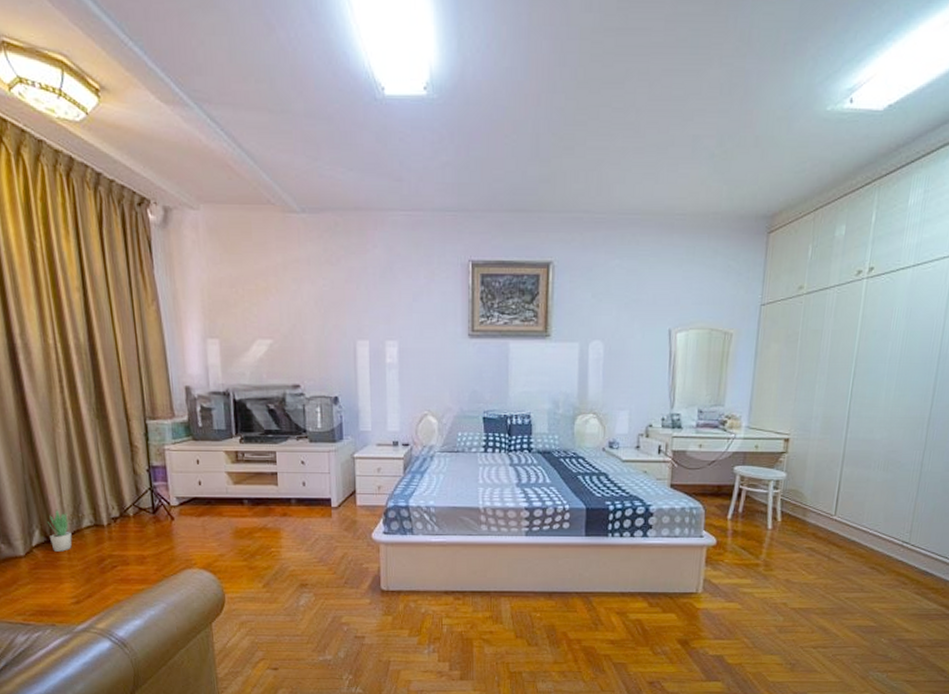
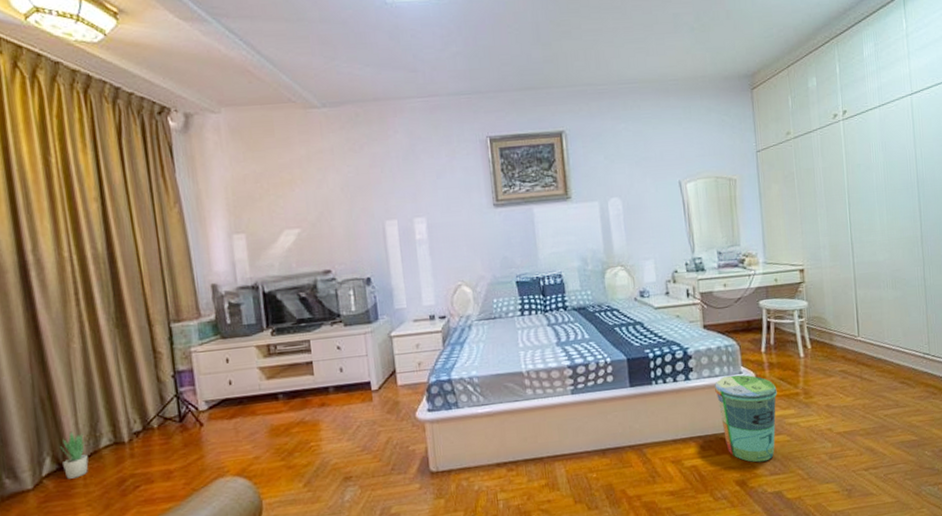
trash can: none [672,538,737,625] -> present [715,374,777,463]

